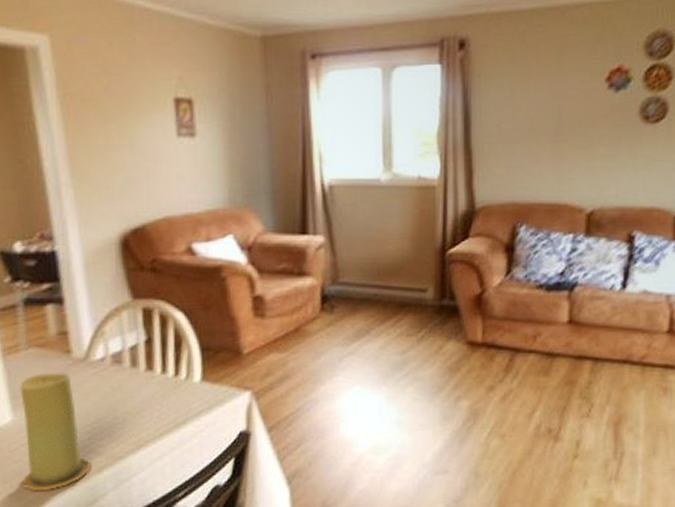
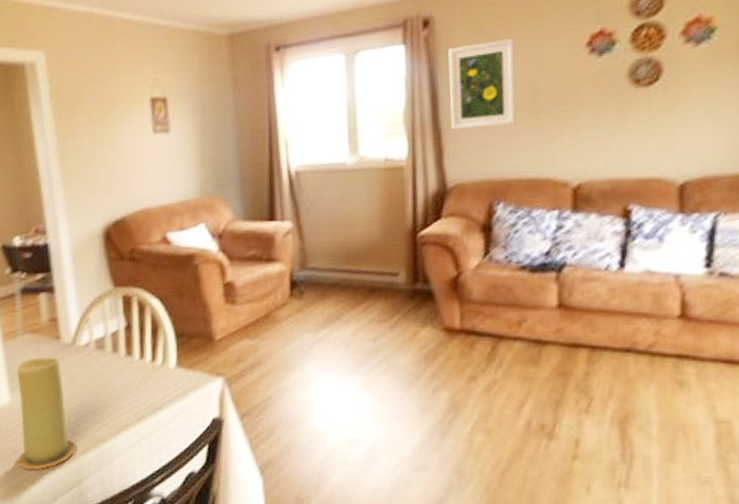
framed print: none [482,67,542,152] -> present [448,38,516,130]

